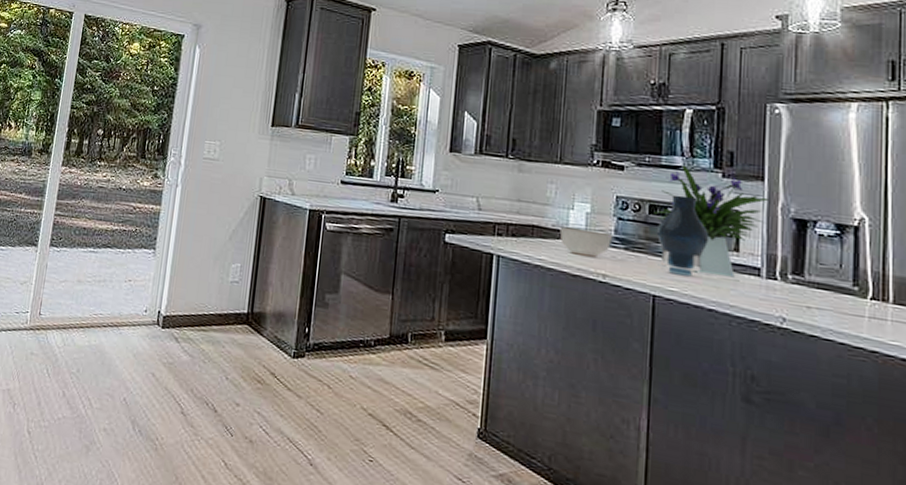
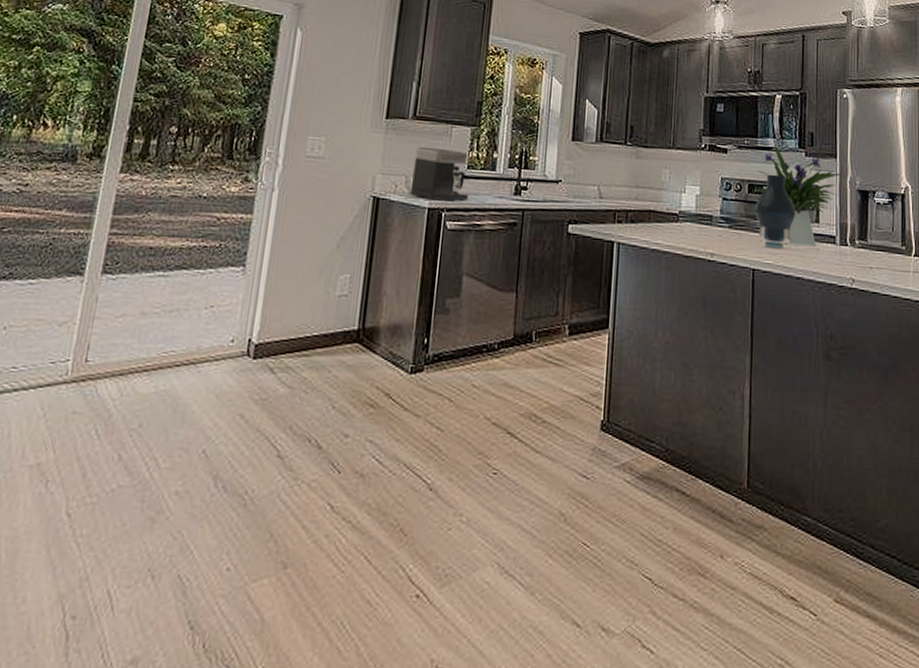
coffee maker: none [292,152,347,205] -> present [410,146,469,201]
bowl: present [559,226,612,257] -> none [673,210,718,237]

